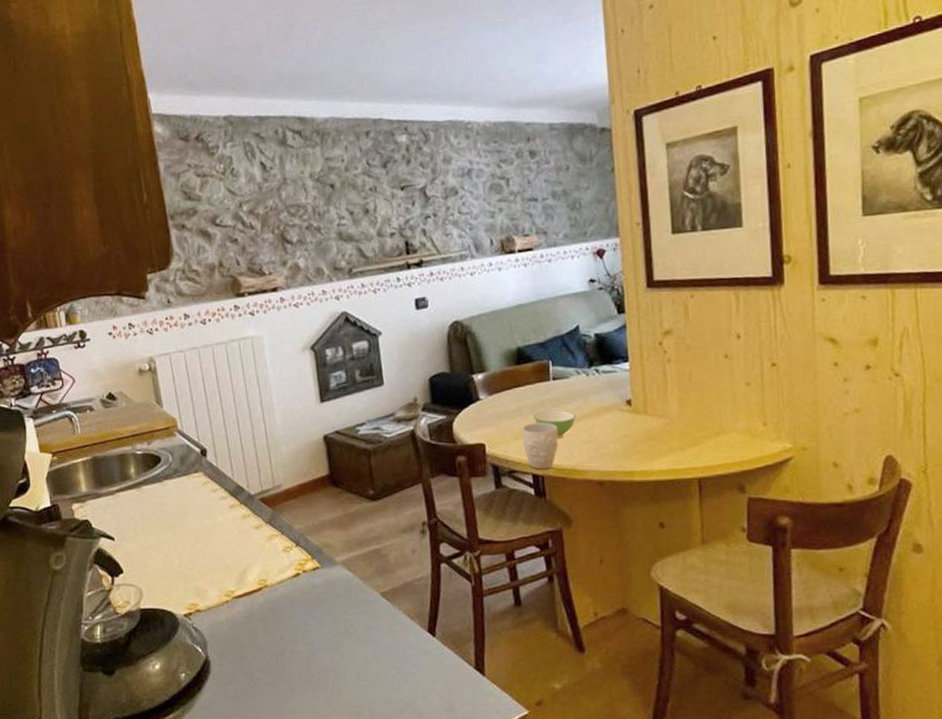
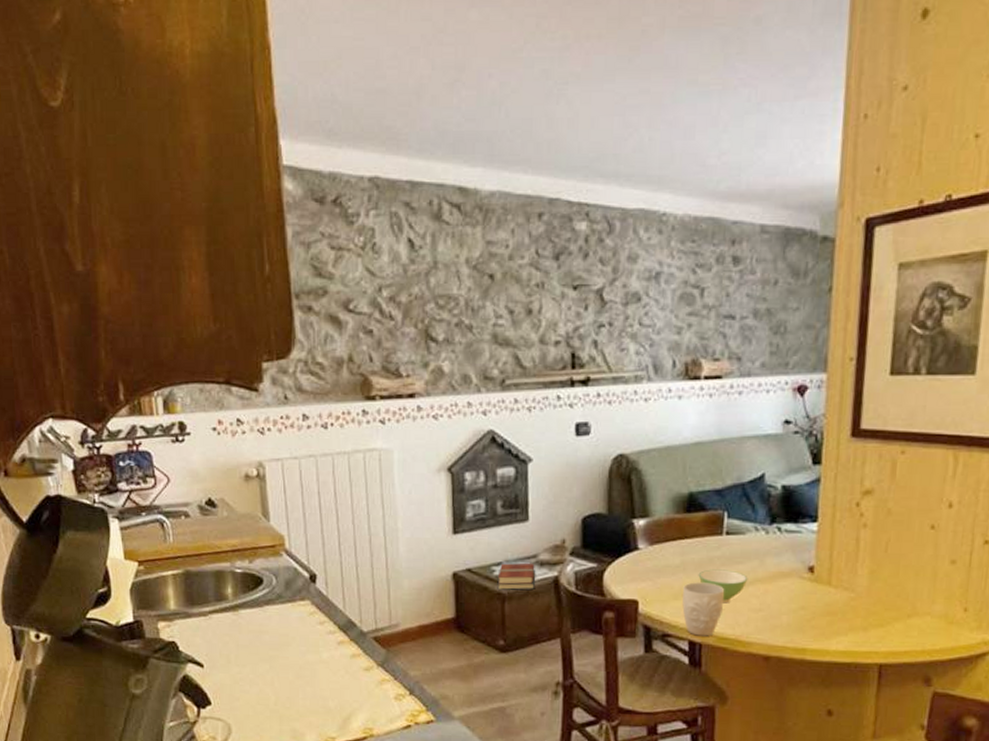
books: none [362,420,395,446] -> present [497,563,536,590]

